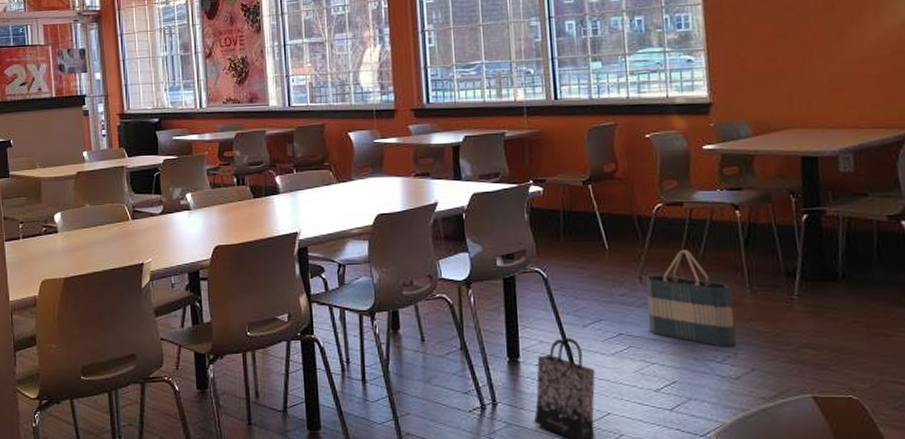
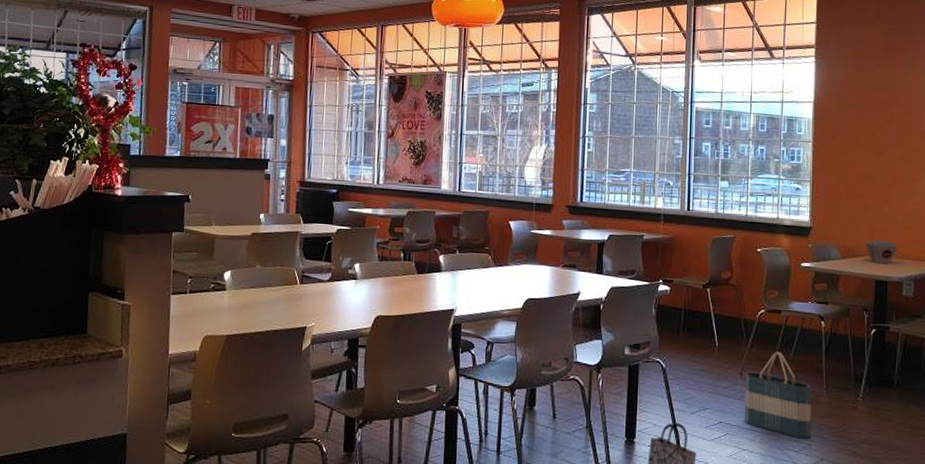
takeout container: none [784,110,830,137] -> present [865,240,899,264]

